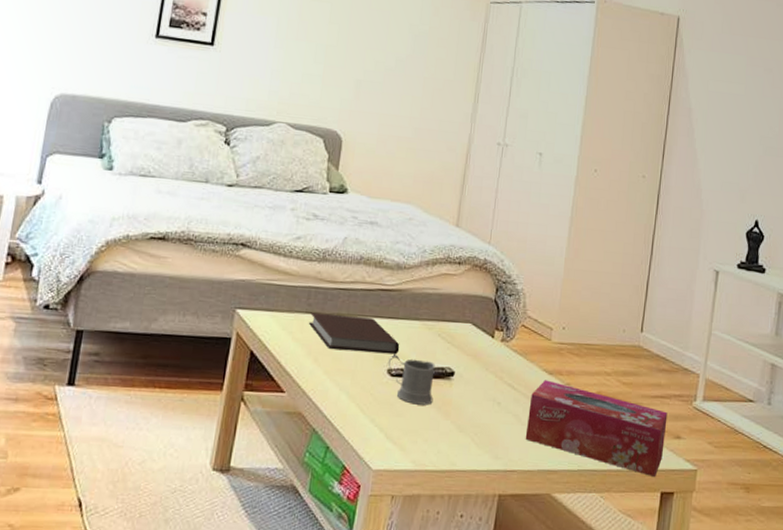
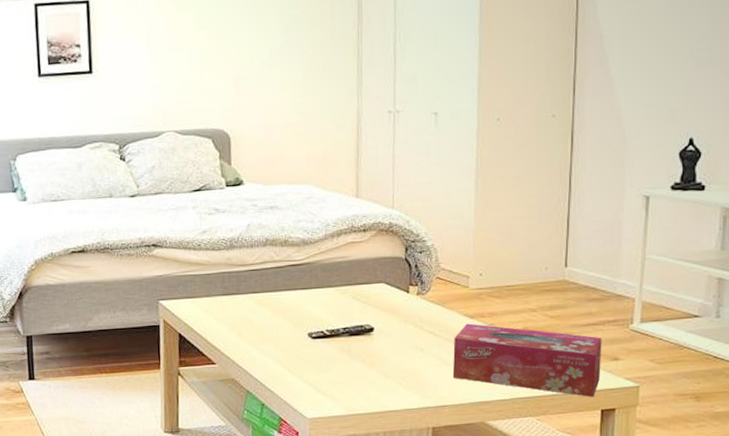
notebook: present [309,312,400,355] -> none [227,291,317,322]
mug: present [388,355,435,405] -> none [307,320,356,360]

